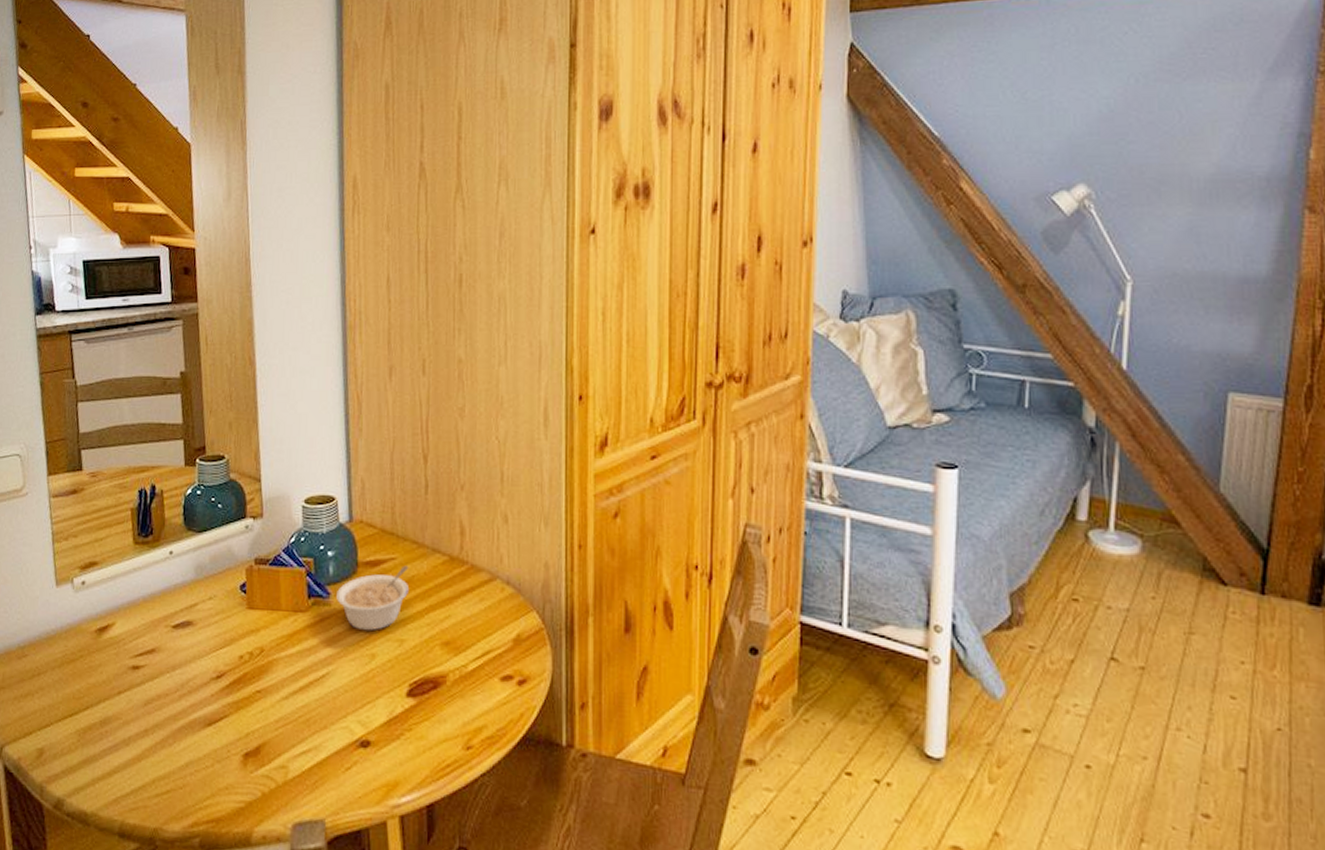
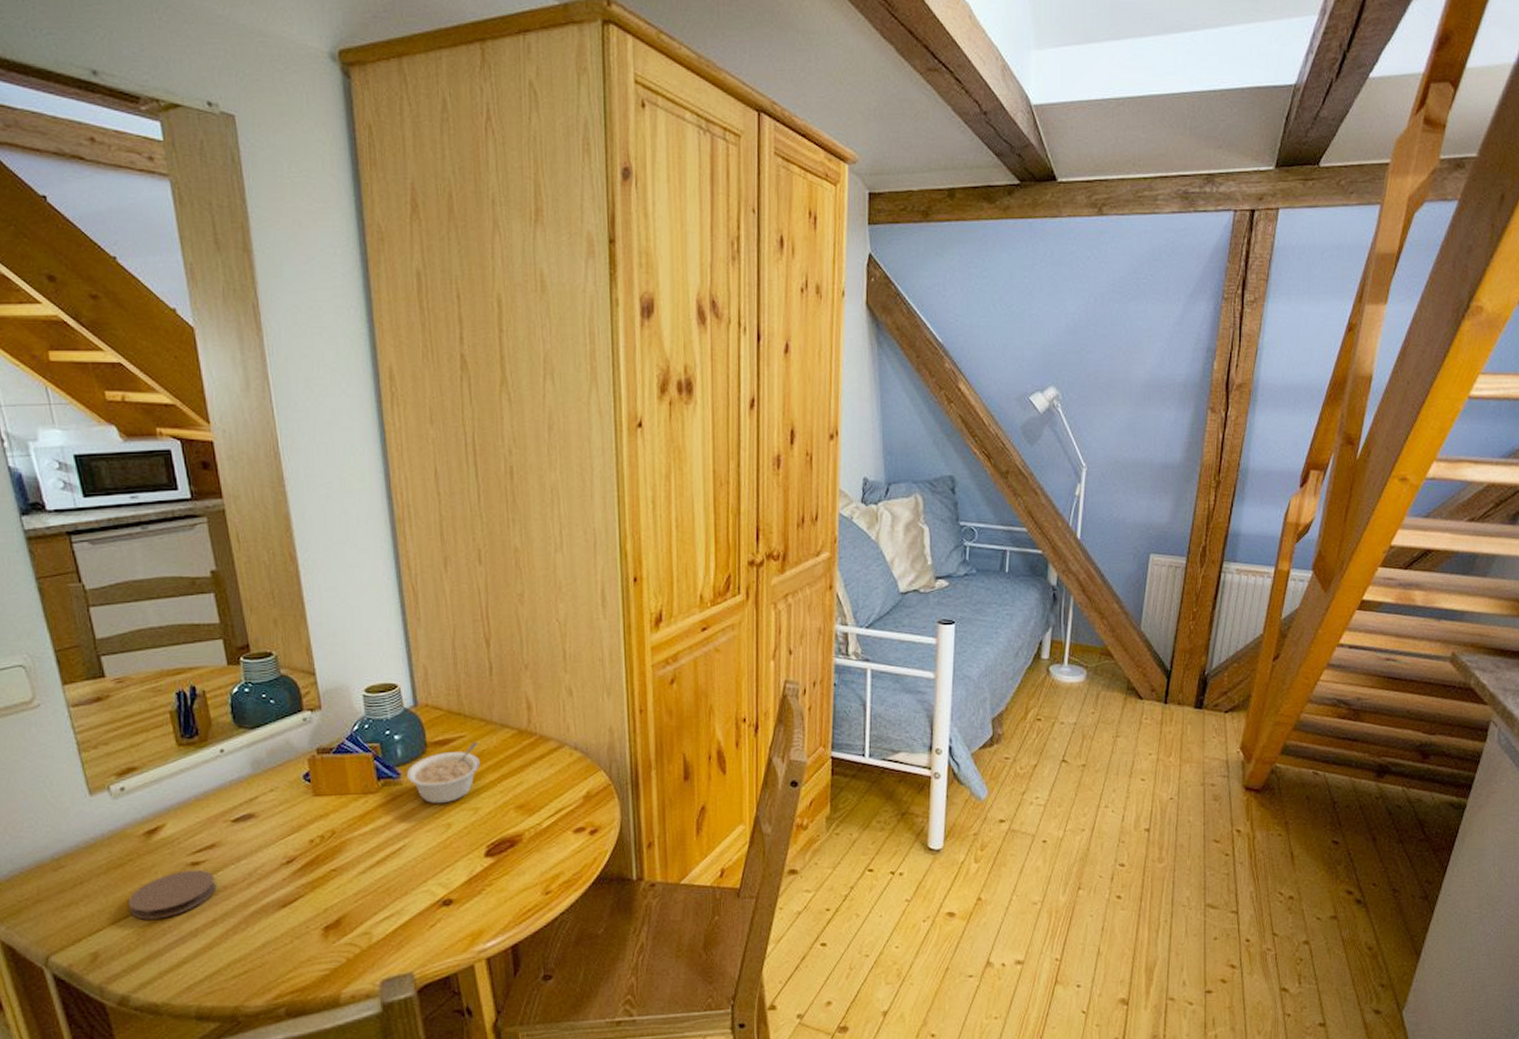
coaster: none [74,673,152,722] -> present [128,869,217,920]

